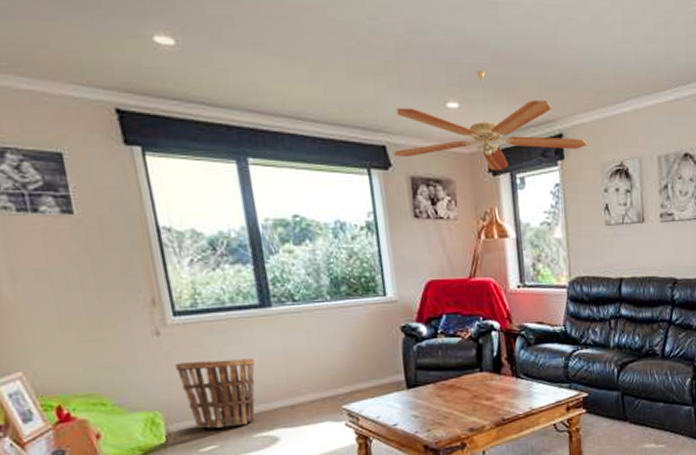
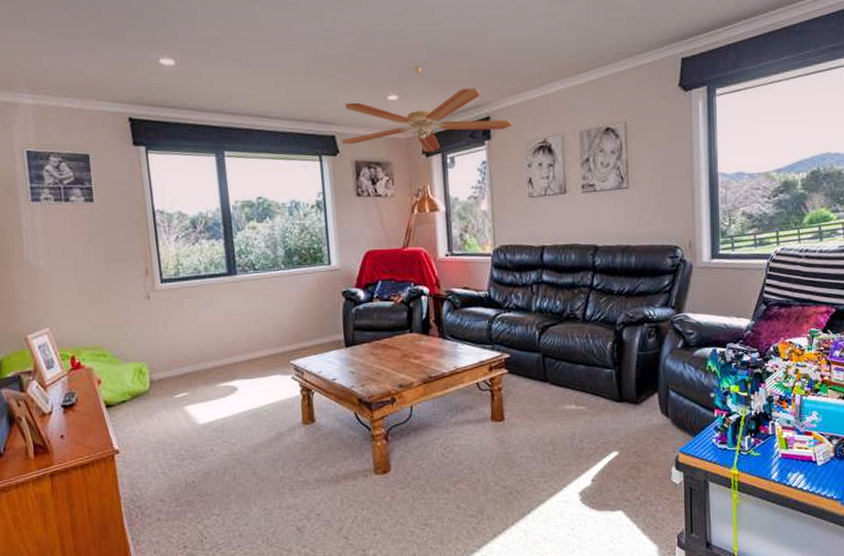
basket: present [175,358,256,428] -> none [159,318,222,378]

